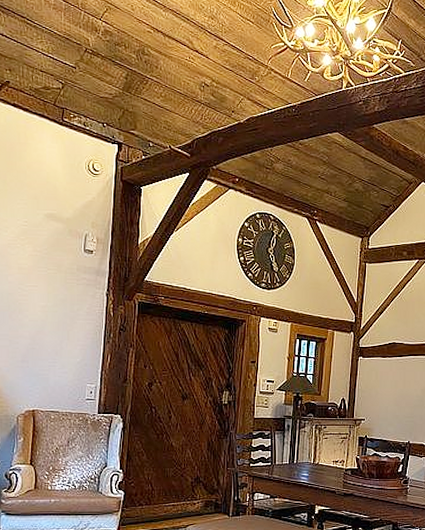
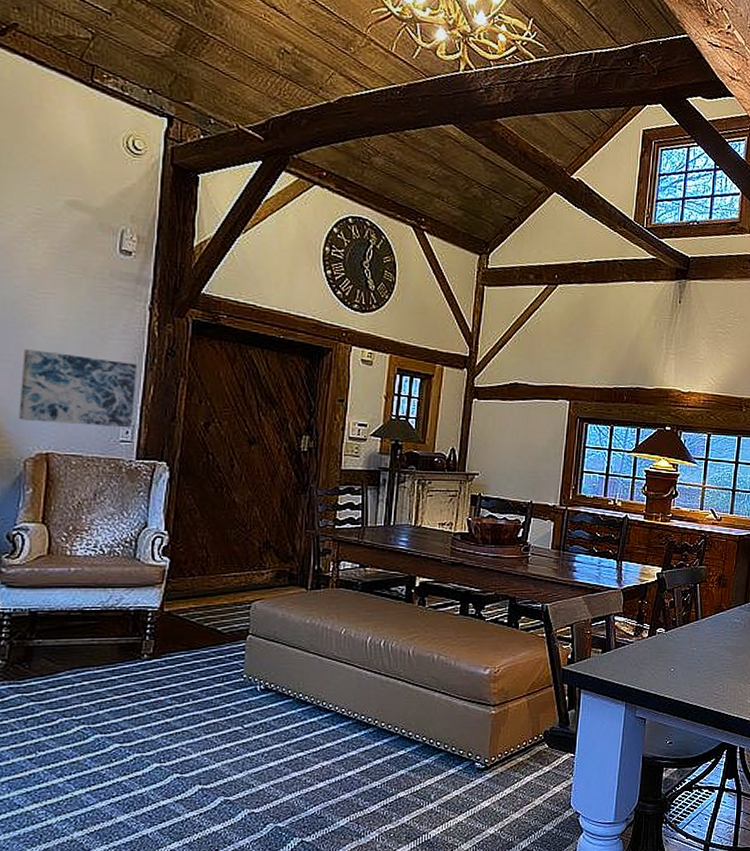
wall art: none [13,329,98,389] -> present [19,348,137,428]

